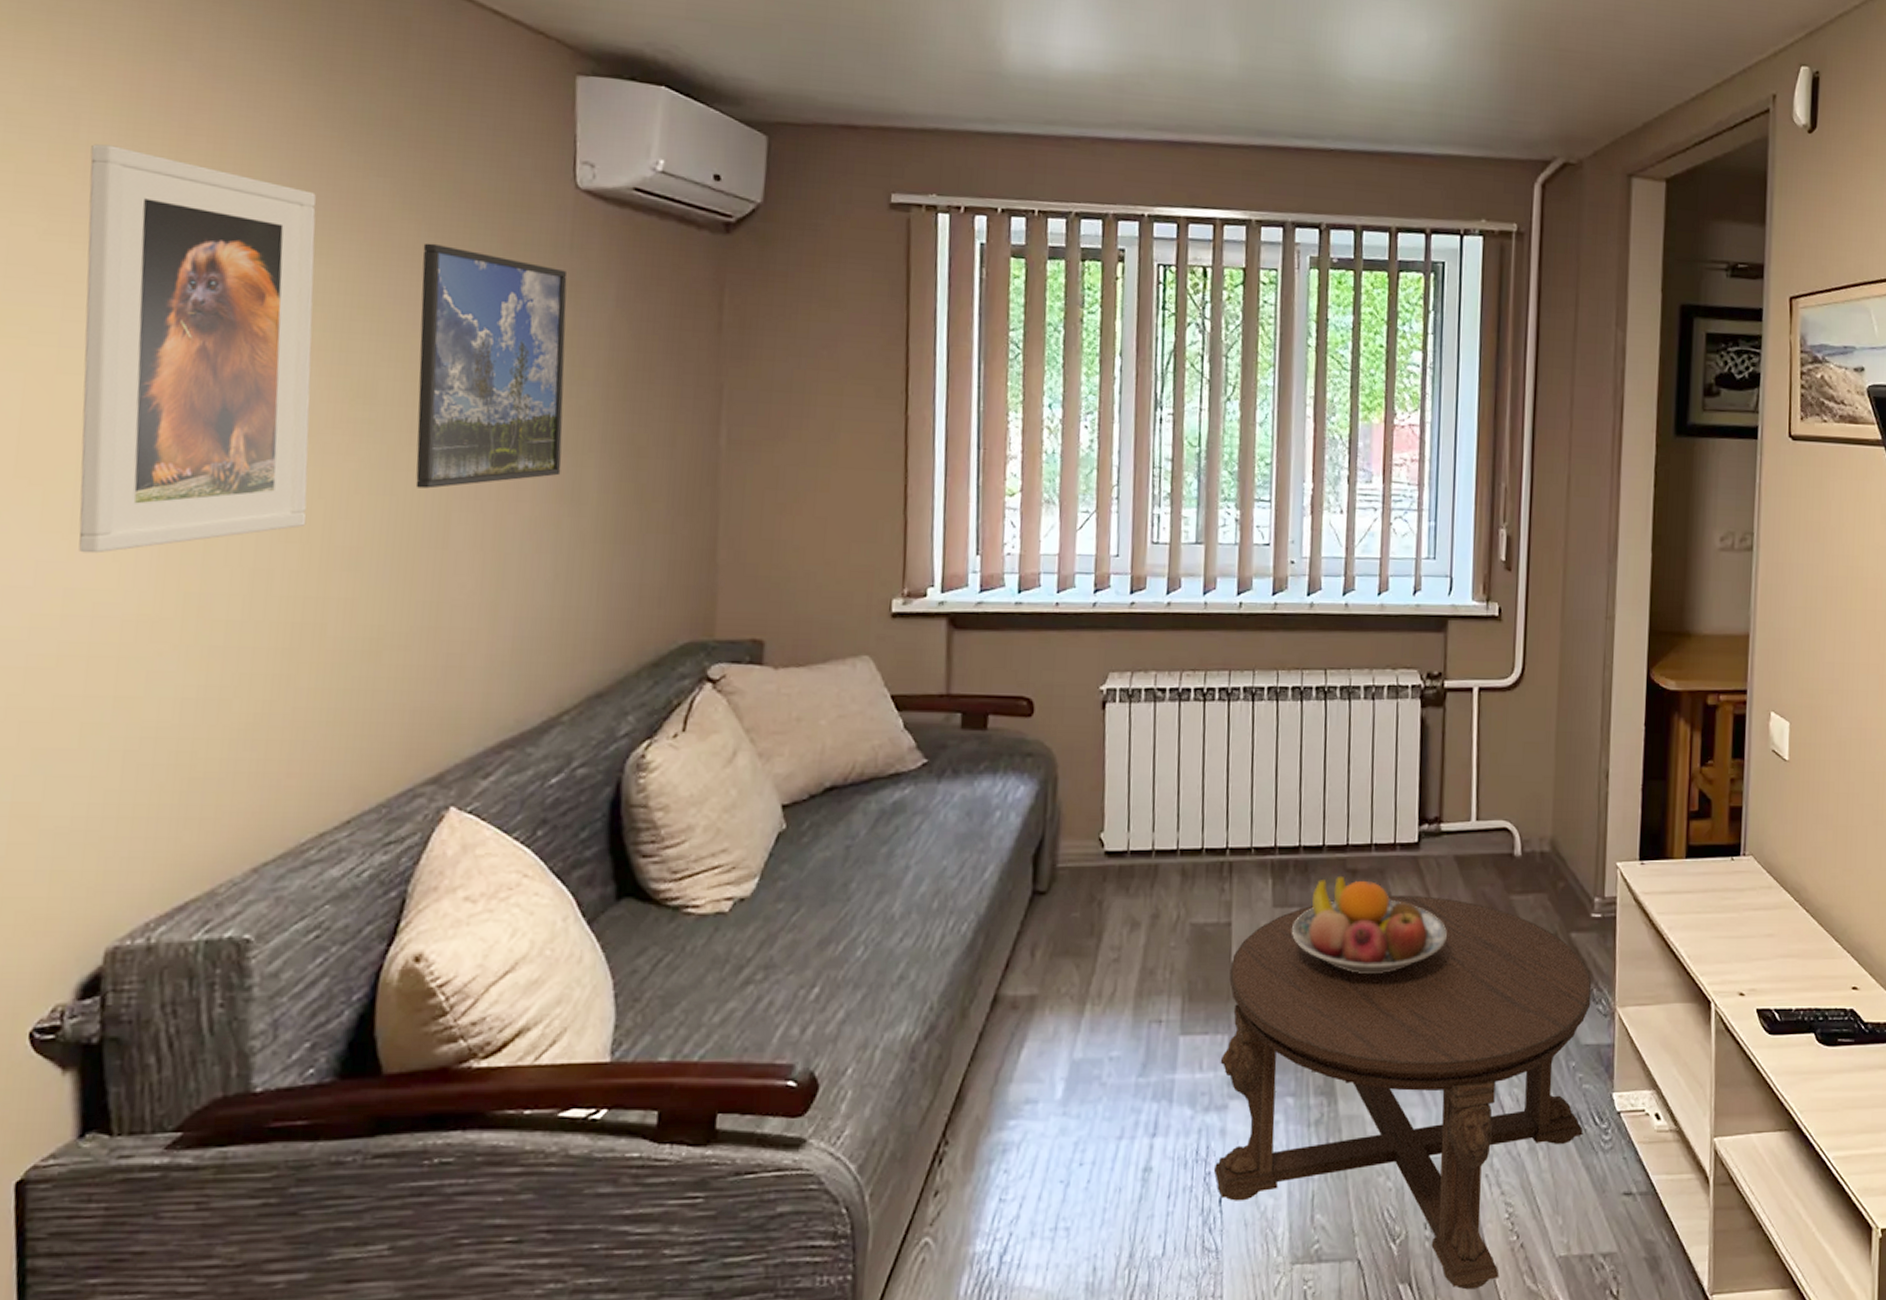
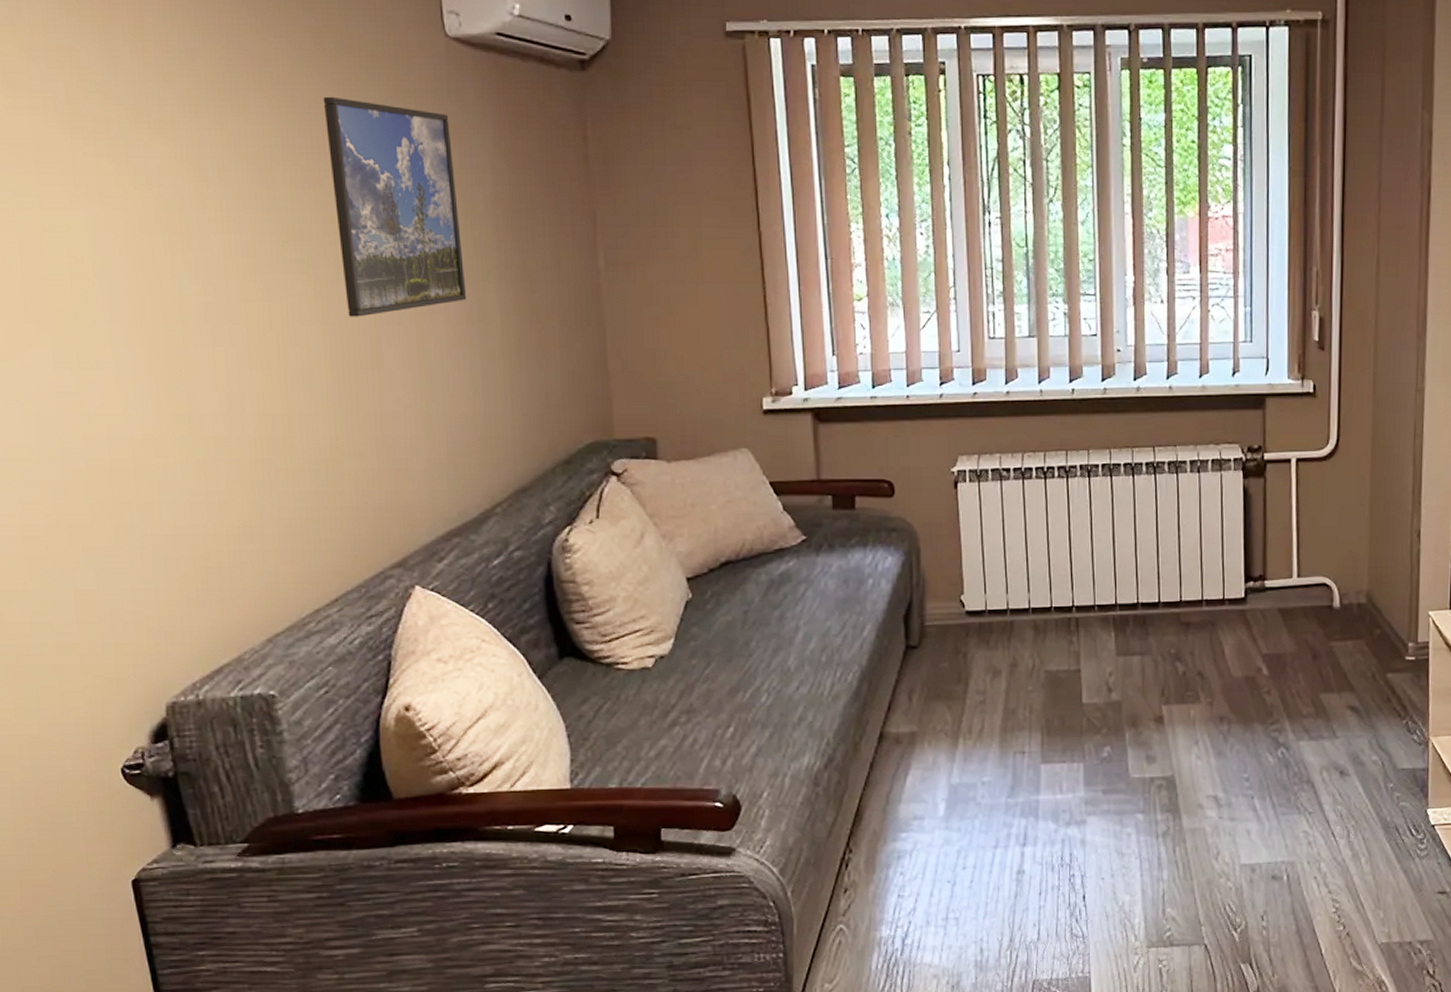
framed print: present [78,144,317,554] -> none [34,24,264,385]
coffee table: present [1213,894,1592,1290] -> none [1077,643,1407,969]
fruit bowl: present [1292,875,1447,975] -> none [1135,628,1274,712]

